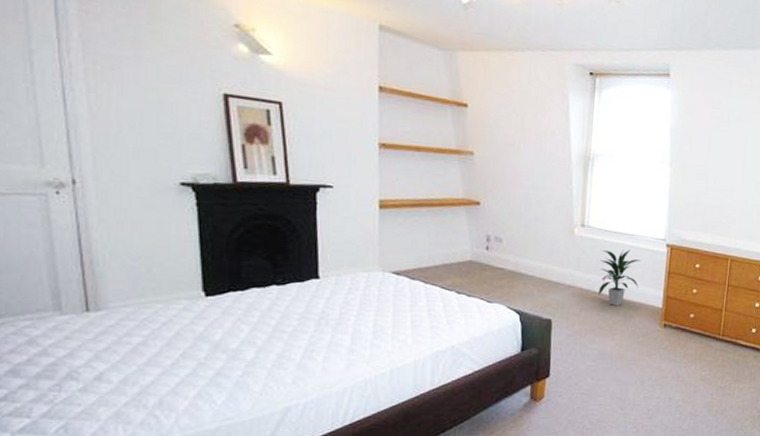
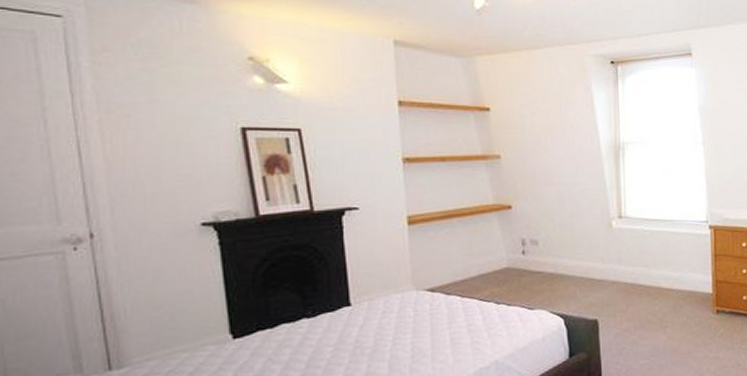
indoor plant: present [598,249,642,306] -> none [642,236,686,297]

